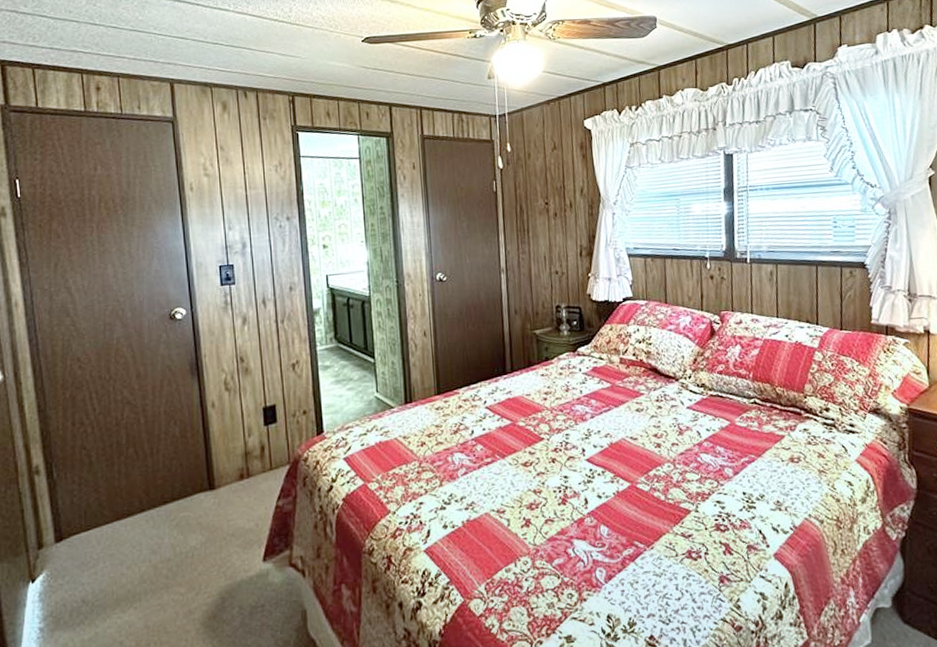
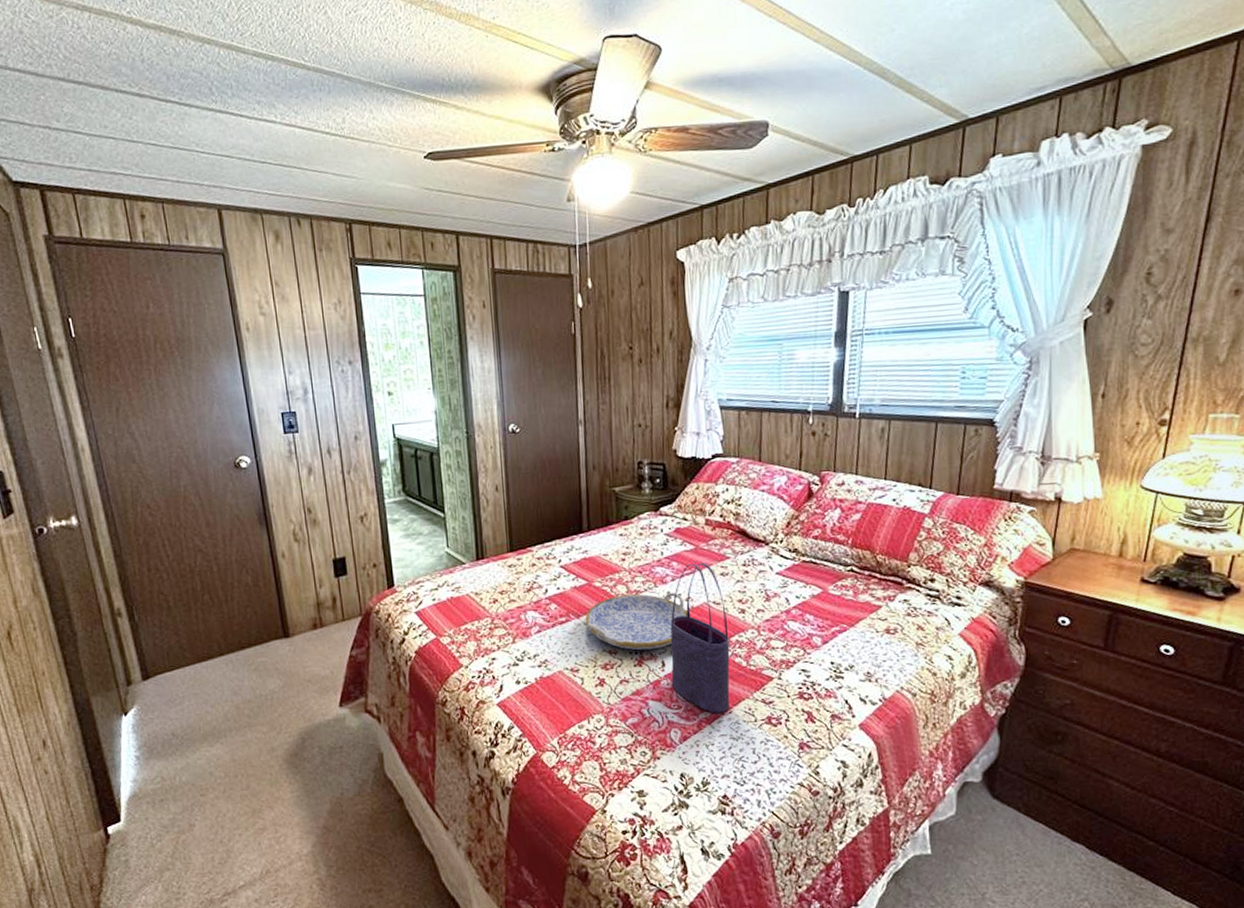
serving tray: none [510,429,608,489] -> present [585,592,688,651]
tote bag: none [591,399,652,550] -> present [670,562,730,713]

